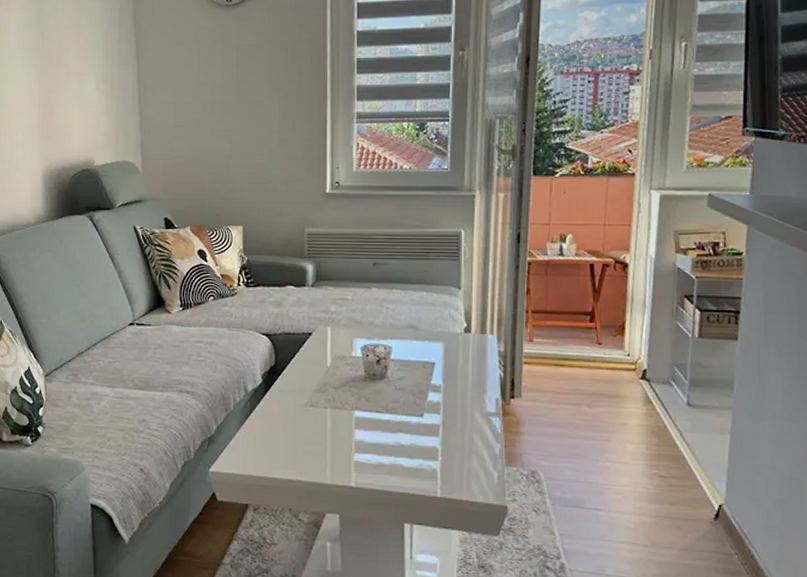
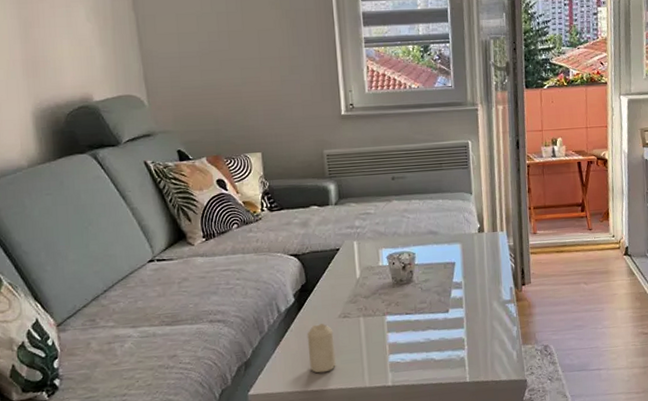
candle: none [271,409,298,461] -> present [307,324,336,373]

